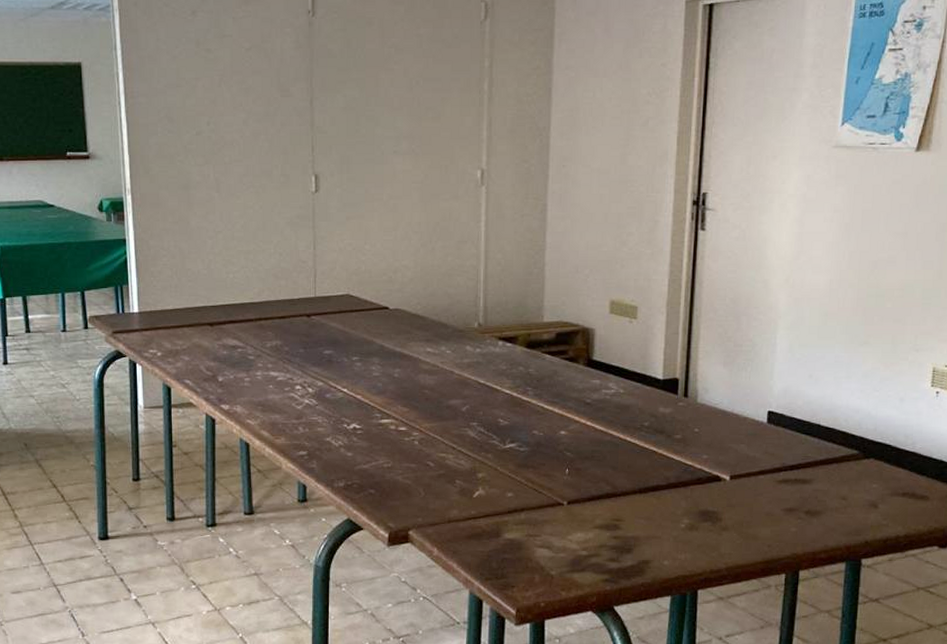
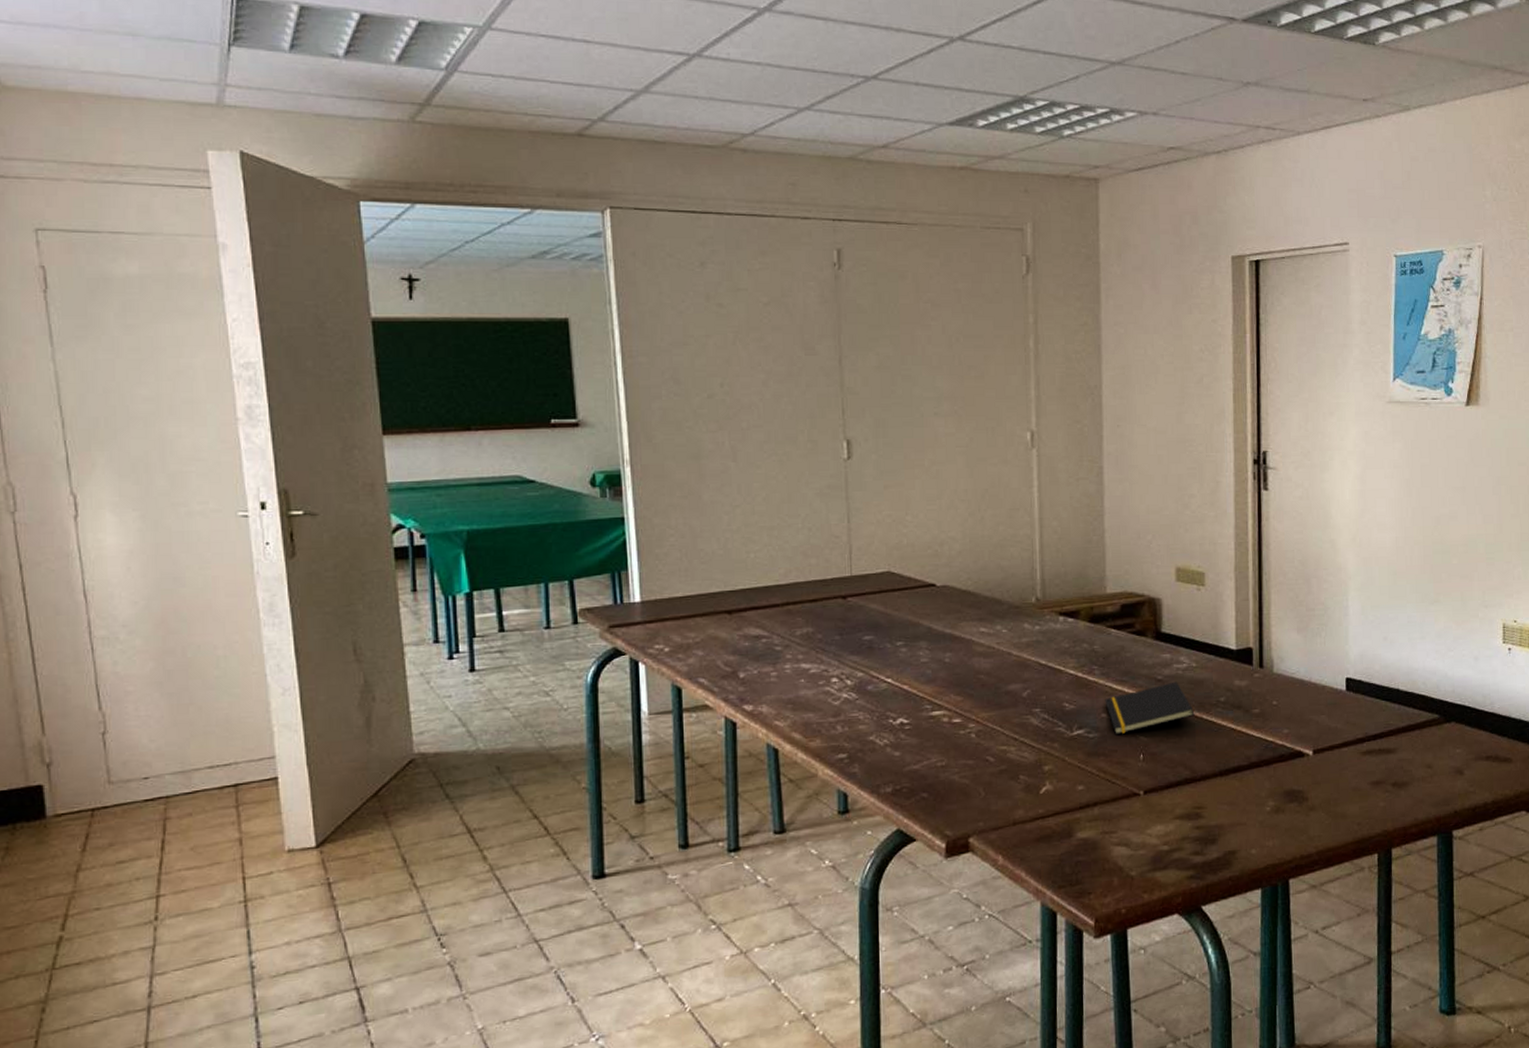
notepad: none [536,405,619,451] -> present [1105,681,1195,735]

